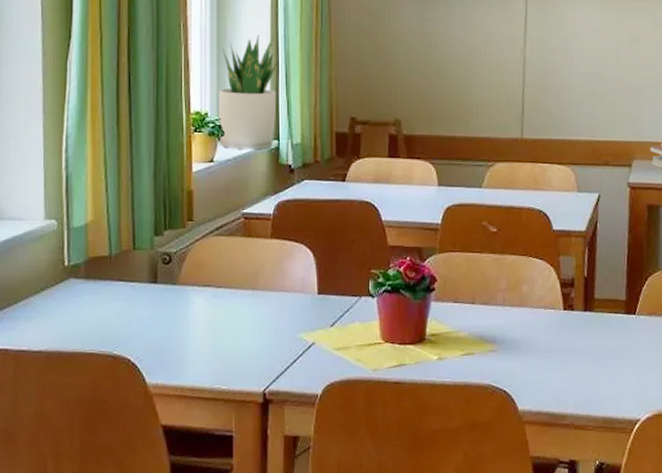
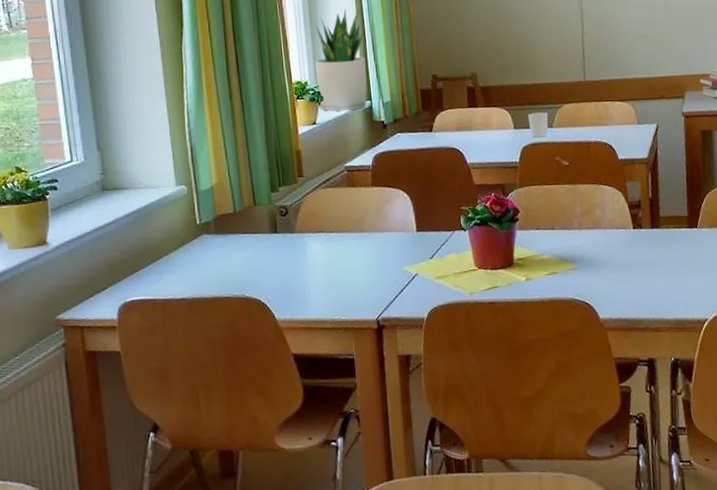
cup: none [455,170,478,198] -> present [528,112,549,138]

